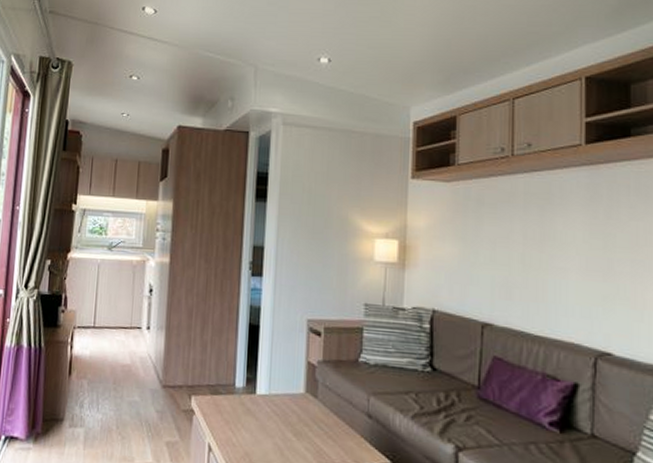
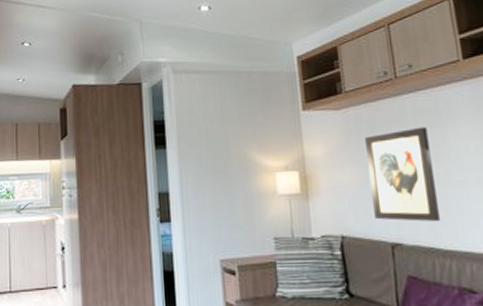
wall art: none [469,209,536,307] -> present [365,126,440,222]

